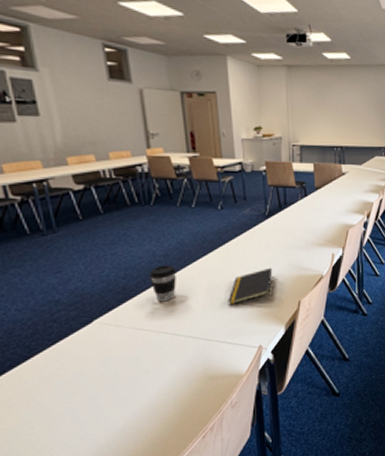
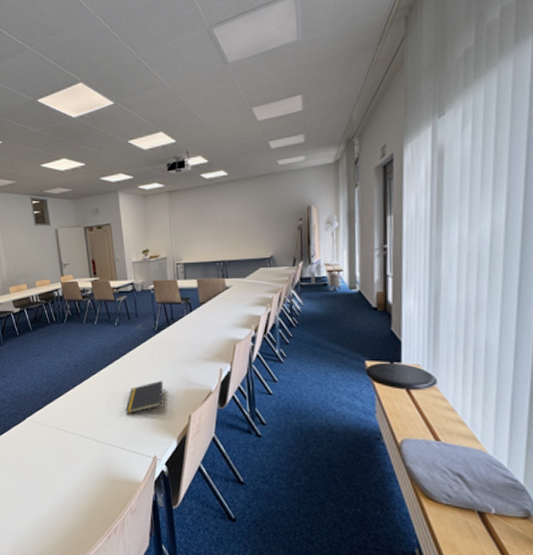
coffee cup: present [150,265,176,302] -> none [64,374,84,407]

